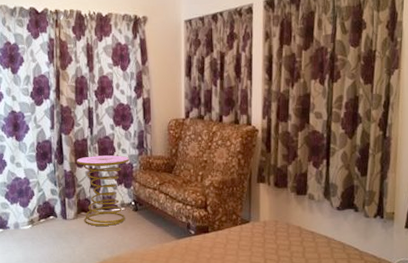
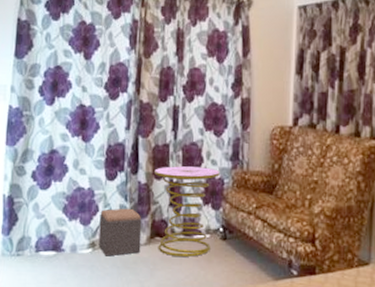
footstool: none [35,191,70,230] -> present [98,208,142,257]

